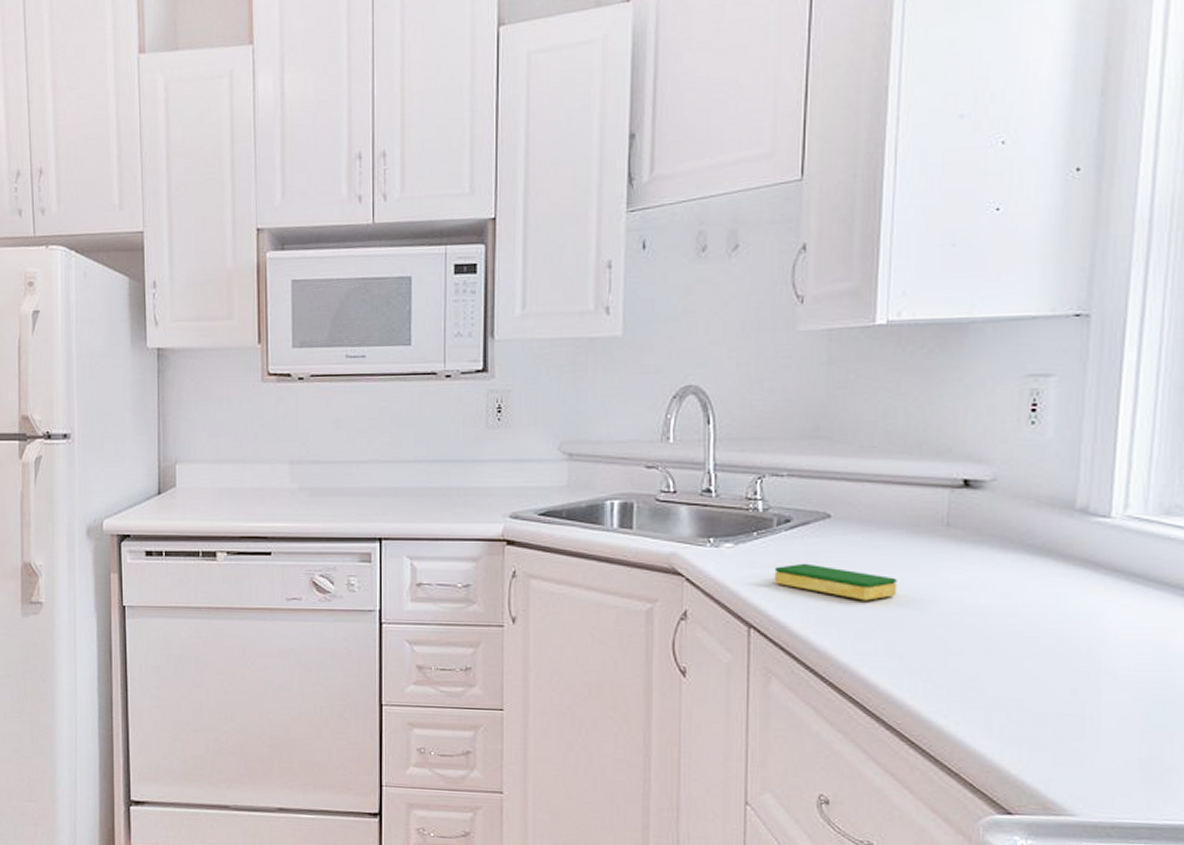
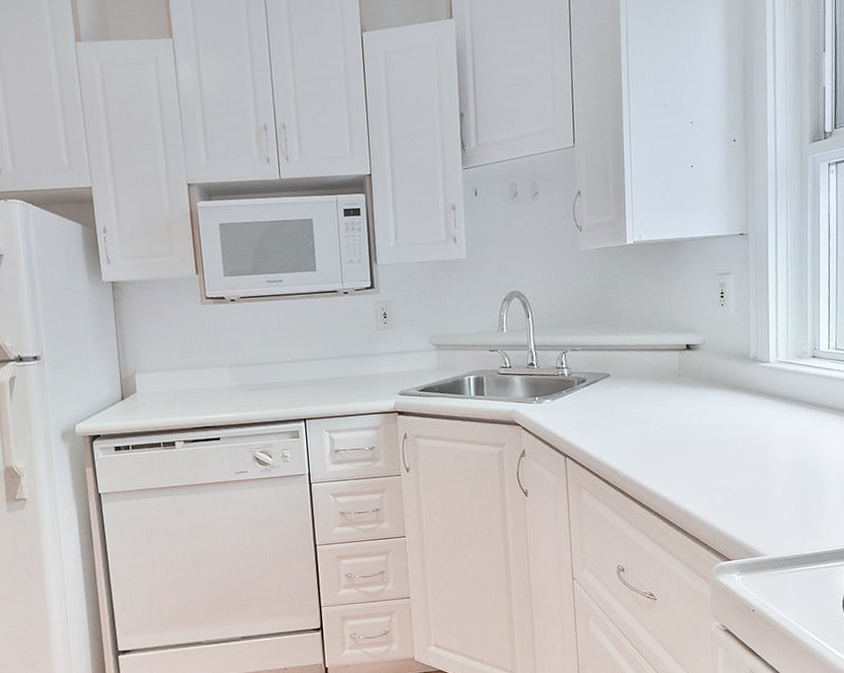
dish sponge: present [774,563,897,601] -> none [578,409,654,431]

